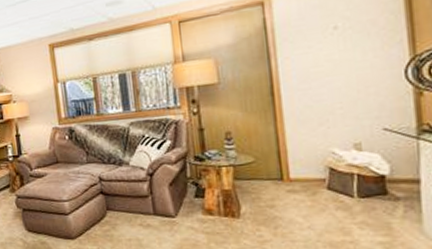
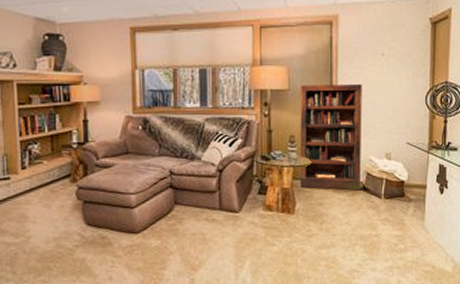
bookcase: none [232,65,323,190] -> present [299,83,362,191]

